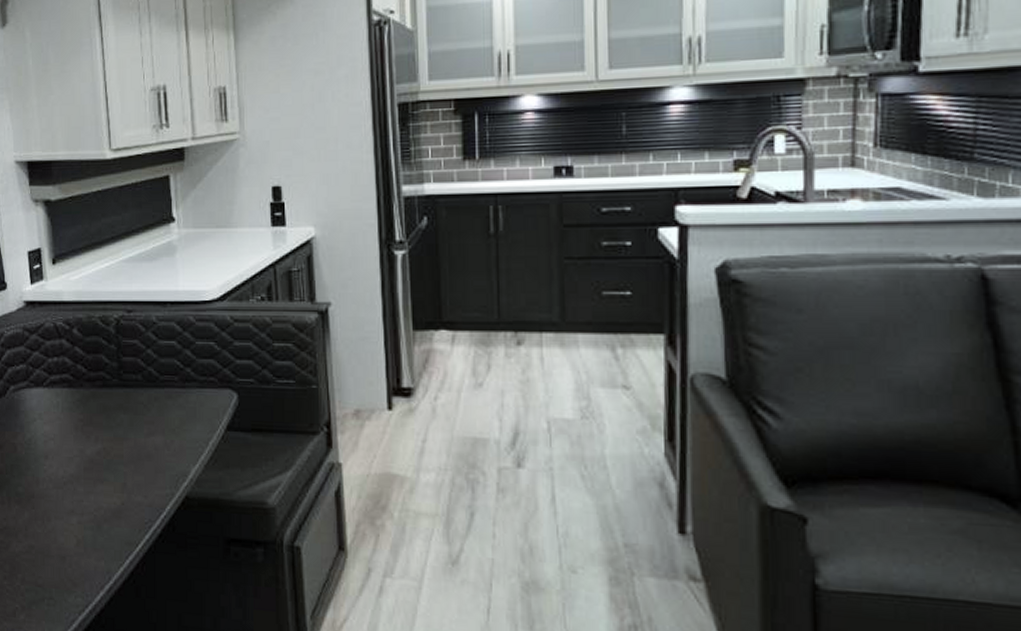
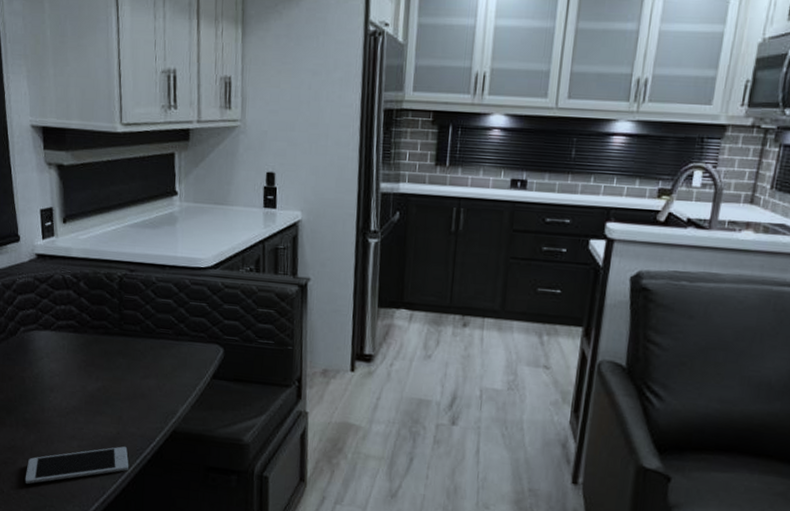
cell phone: none [19,520,137,572] -> present [25,446,129,484]

